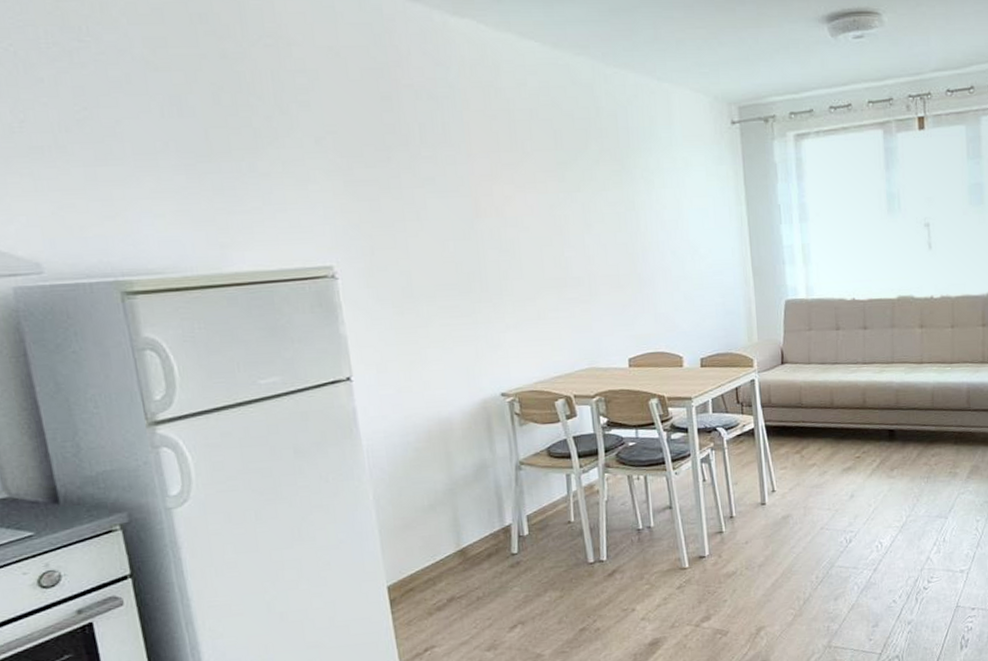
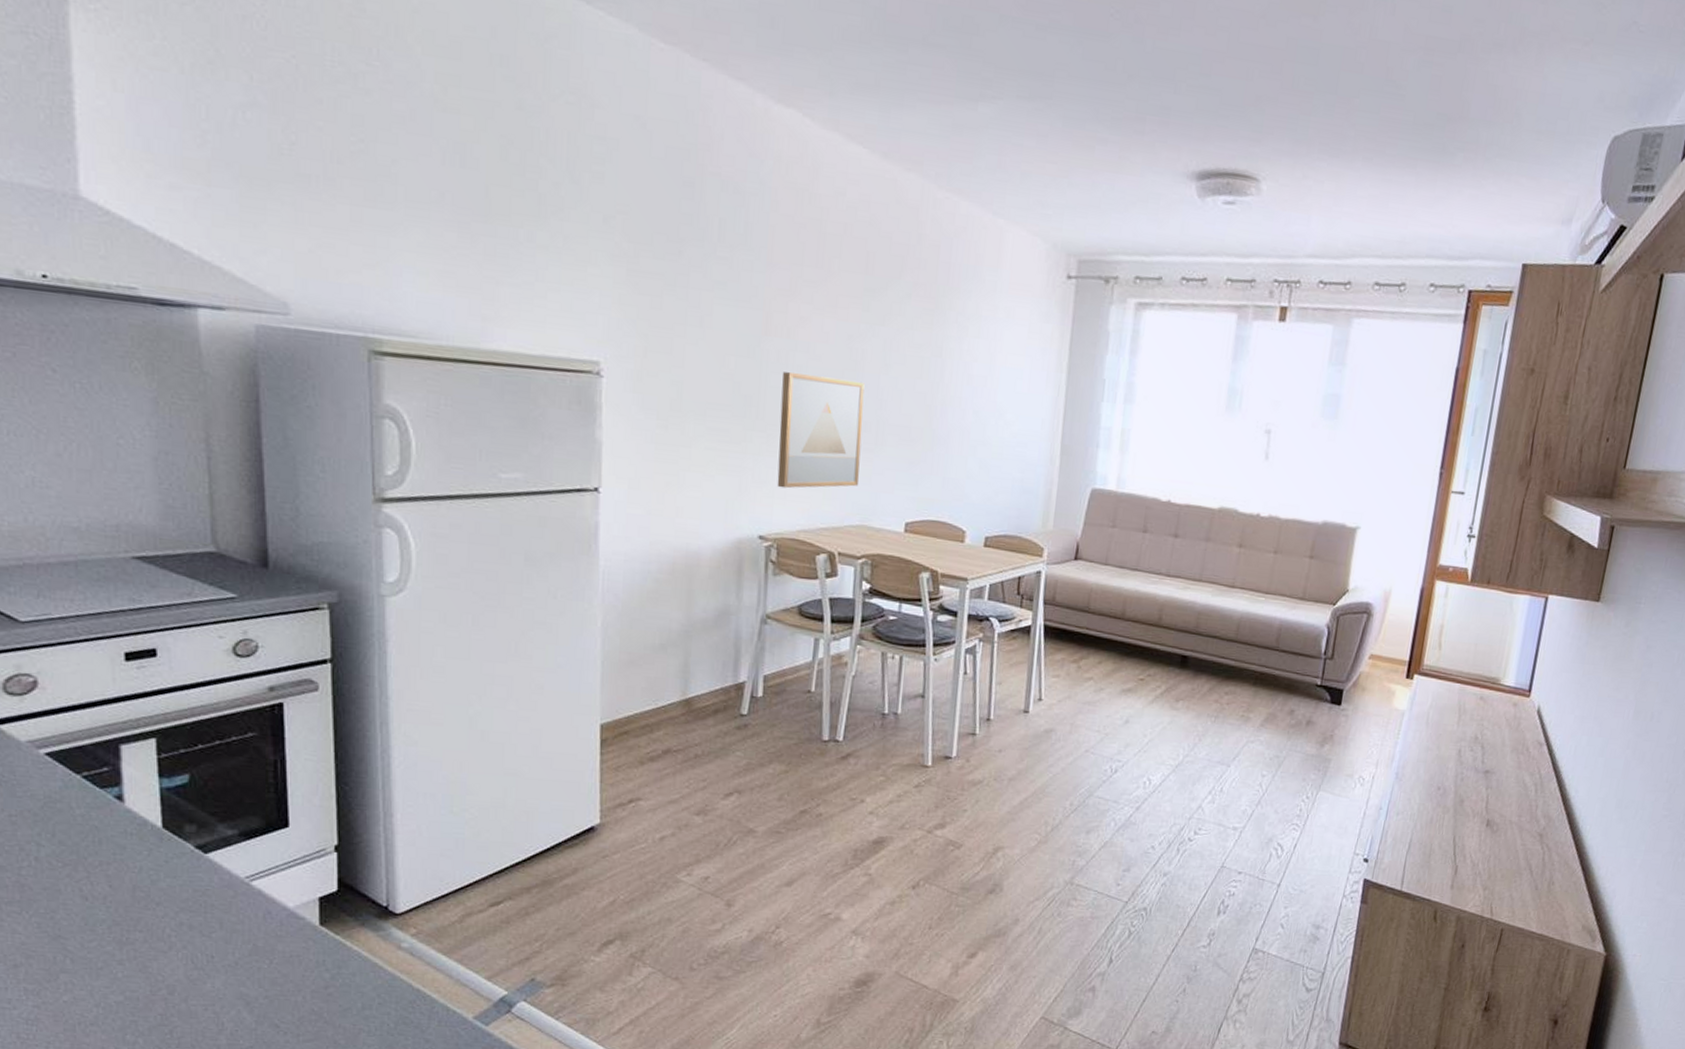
wall art: none [498,243,582,348] -> present [777,372,865,489]

